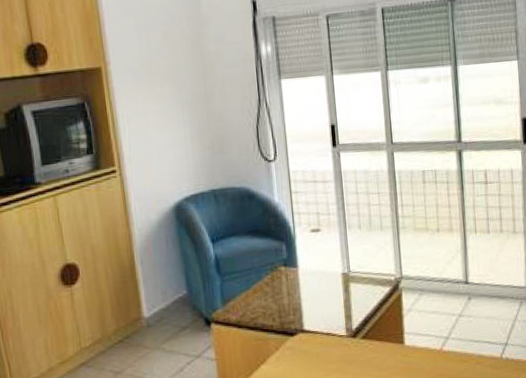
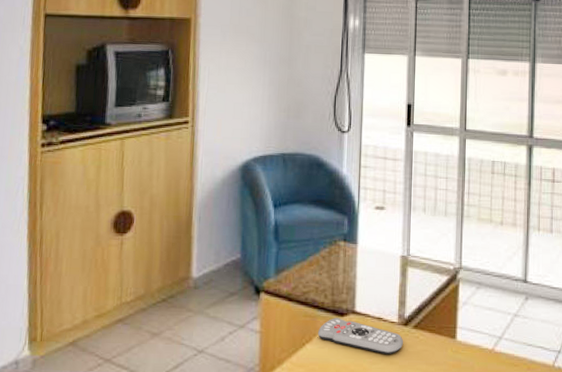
remote control: none [270,338,354,366] -> present [317,318,404,355]

